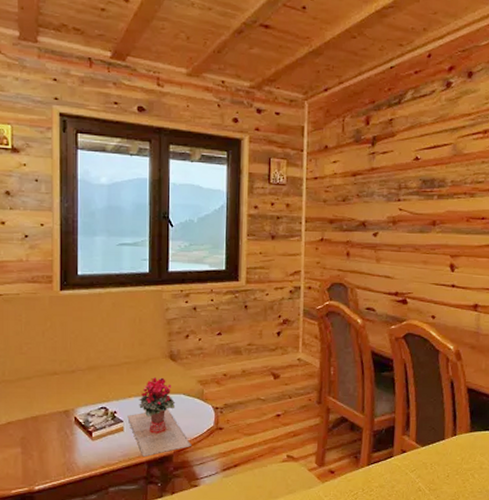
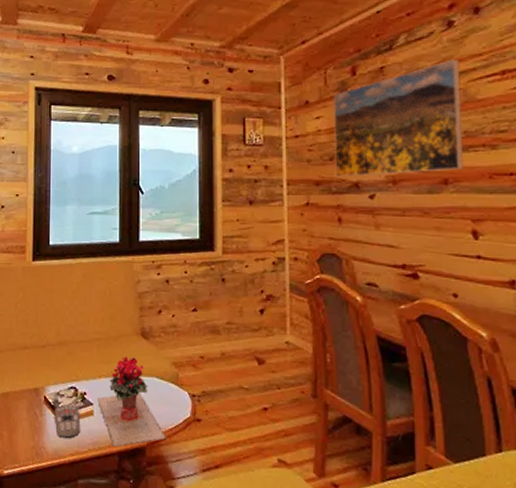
remote control: none [85,423,110,454] -> present [54,405,80,439]
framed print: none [346,116,453,217] -> present [334,59,464,177]

